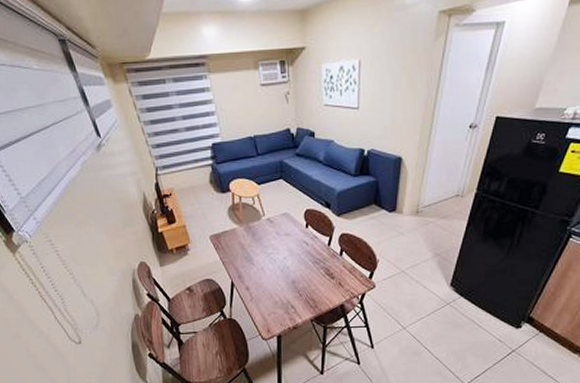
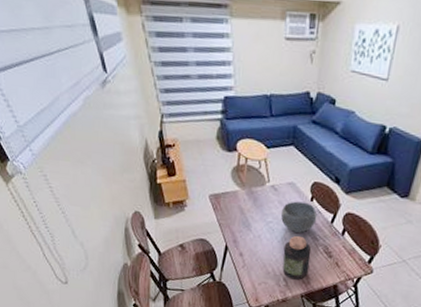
bowl: none [280,230,315,259] -> present [281,201,318,233]
jar: none [287,263,315,305] -> present [282,236,312,280]

